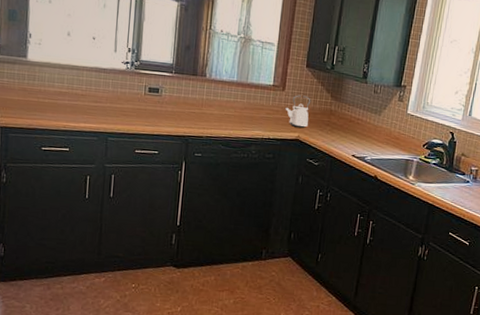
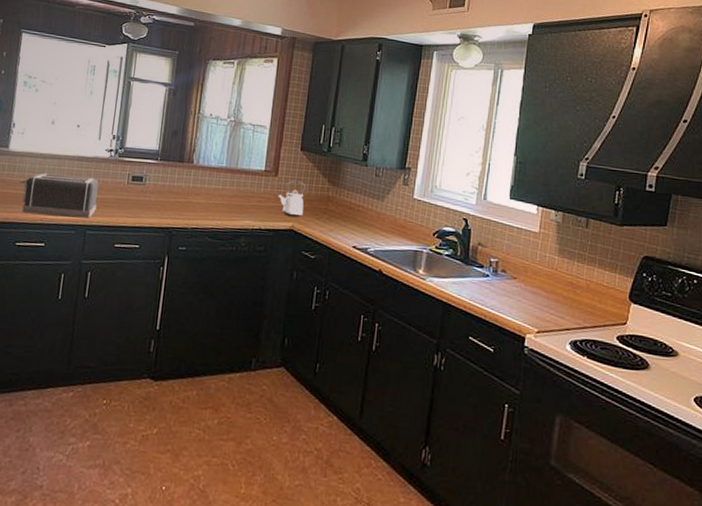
toaster: none [41,82,117,127] -> present [20,173,99,219]

